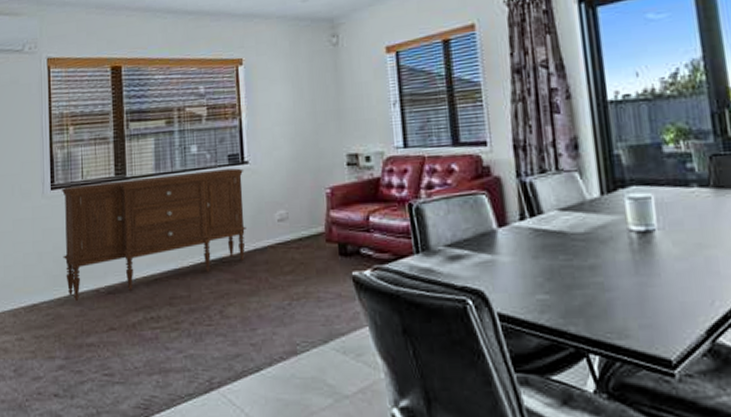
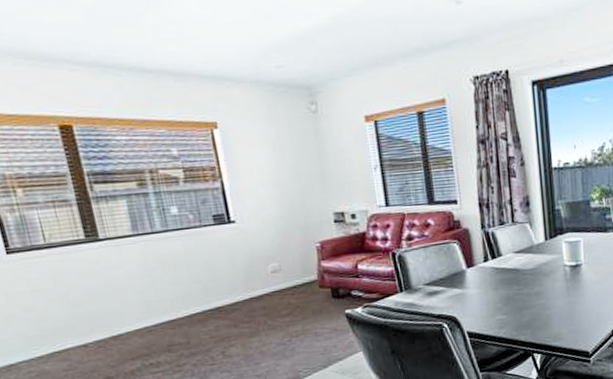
sideboard: present [61,168,246,302] -> none [20,227,242,358]

